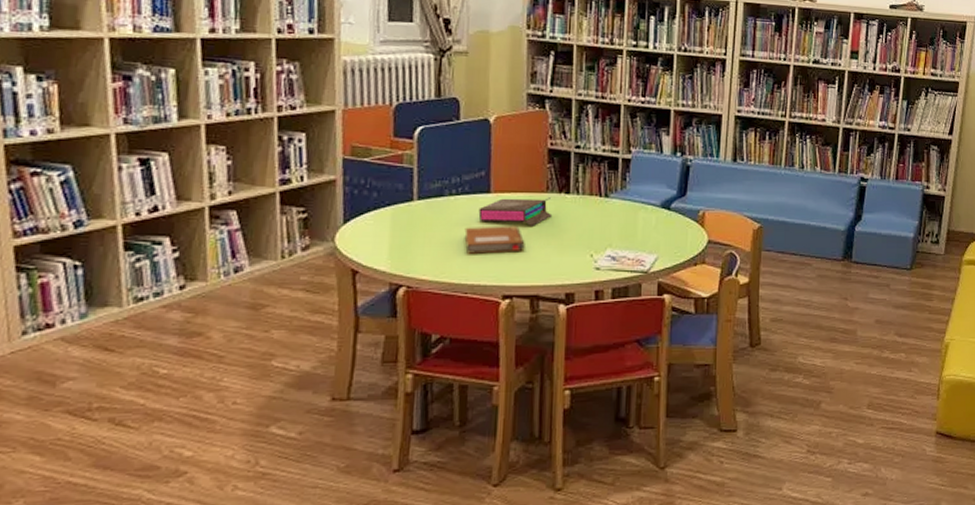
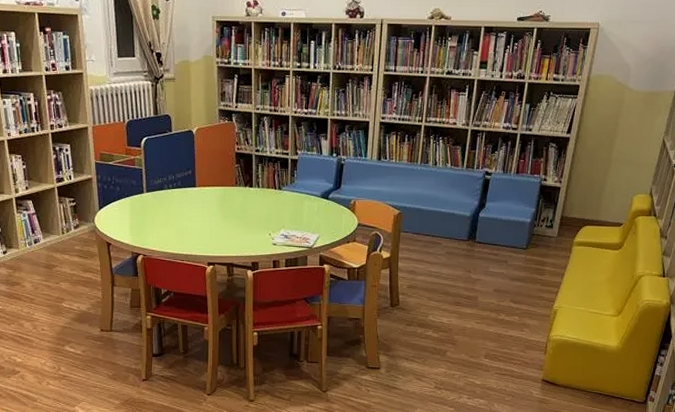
notebook: present [464,226,525,254] -> none [179,211,222,232]
book: present [478,198,553,228] -> none [188,190,241,213]

